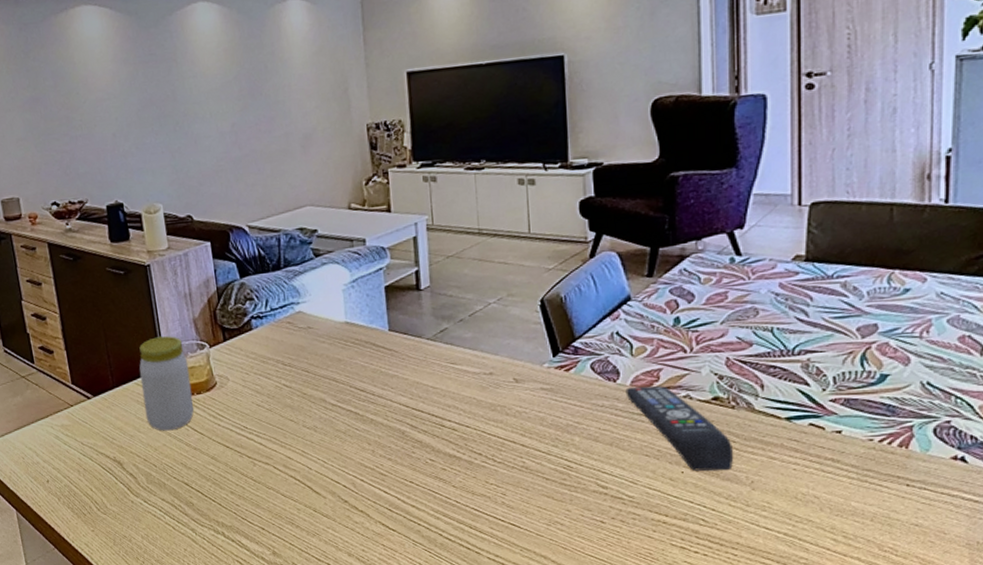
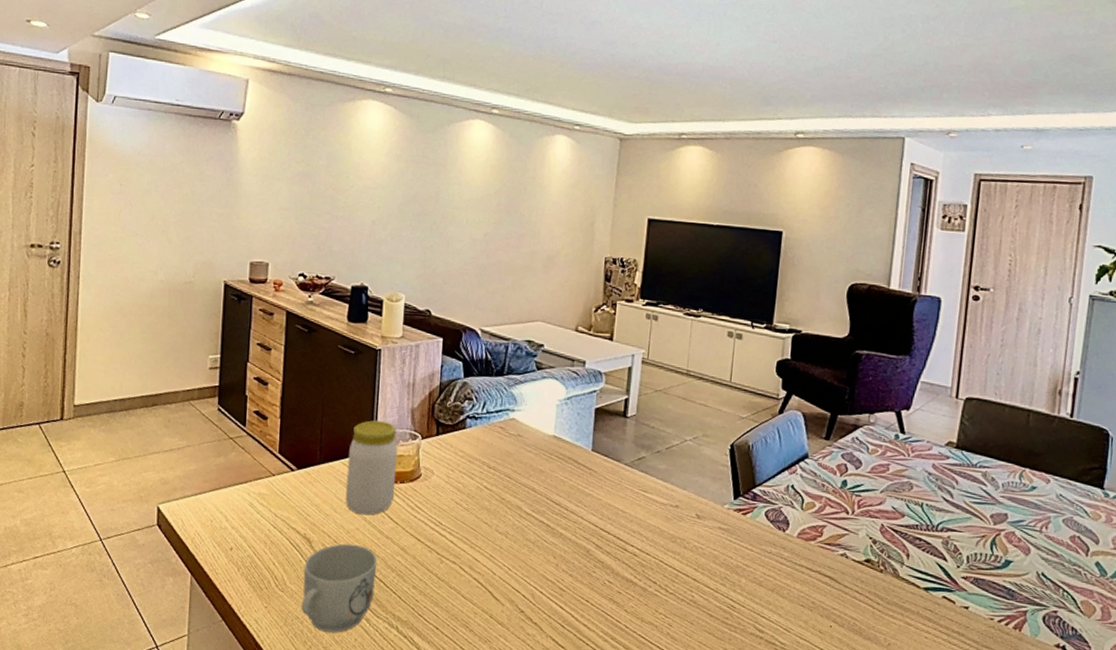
mug: none [120,460,194,546] -> present [301,543,377,633]
remote control: present [625,386,734,471] -> none [792,538,877,631]

